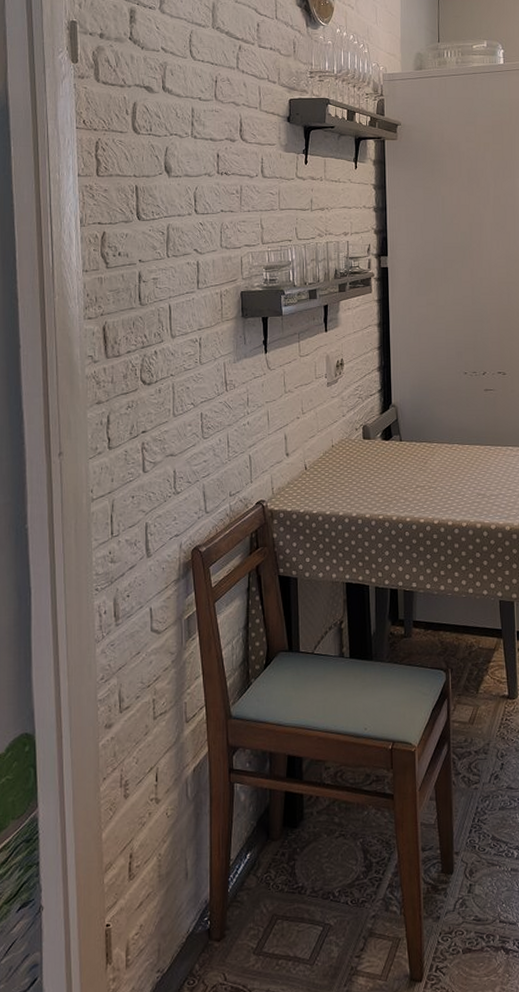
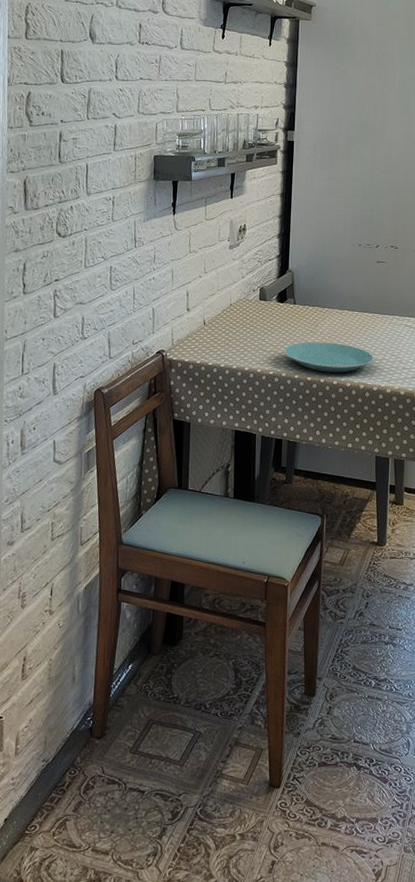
plate: none [393,480,490,513] -> present [284,342,374,373]

